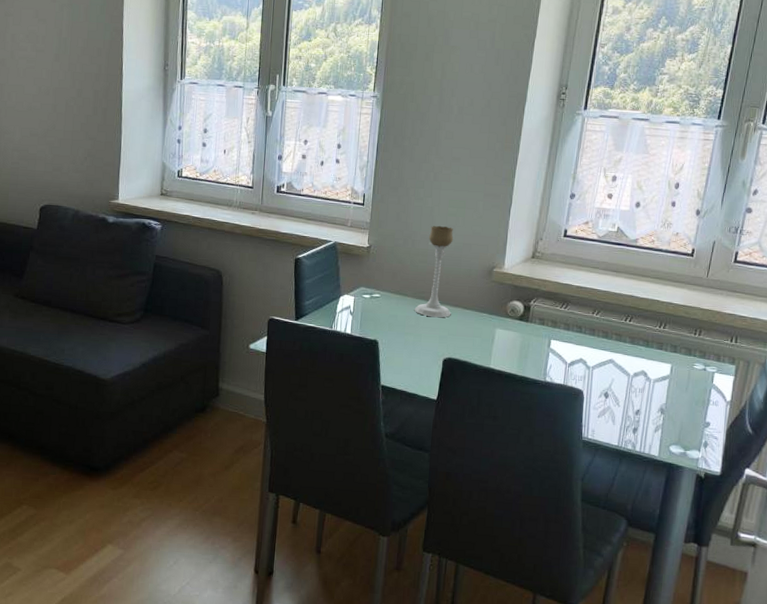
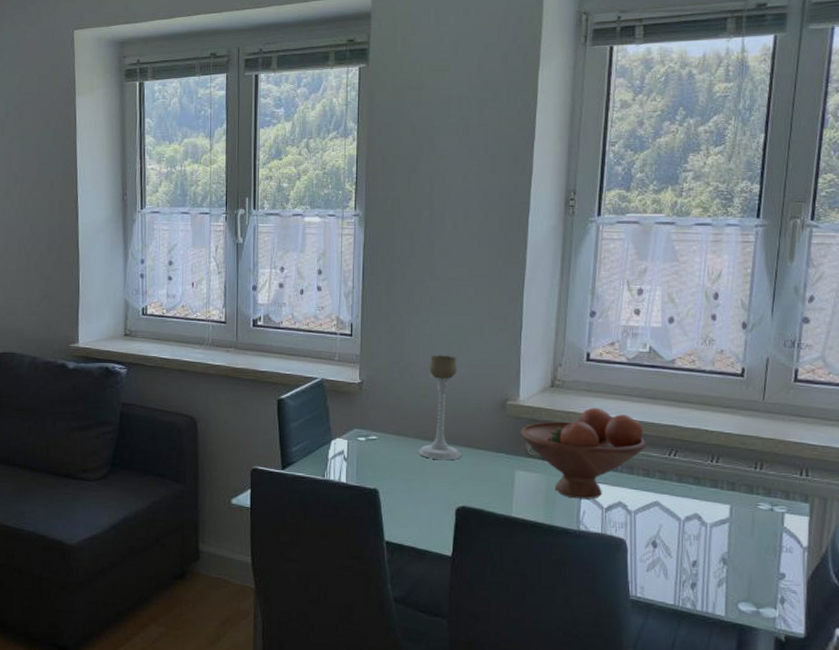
fruit bowl: none [502,277,608,356] -> present [519,407,647,499]

